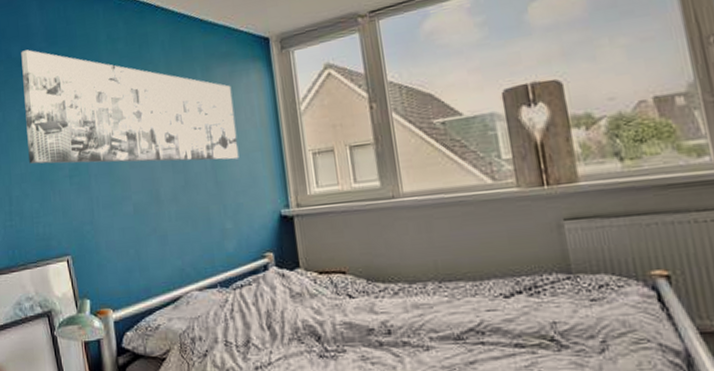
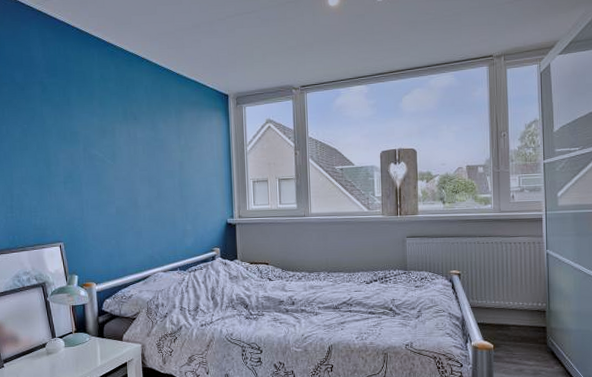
wall art: present [21,49,239,164] -> none [24,77,200,181]

